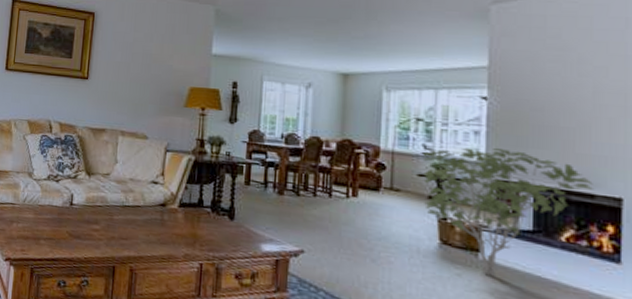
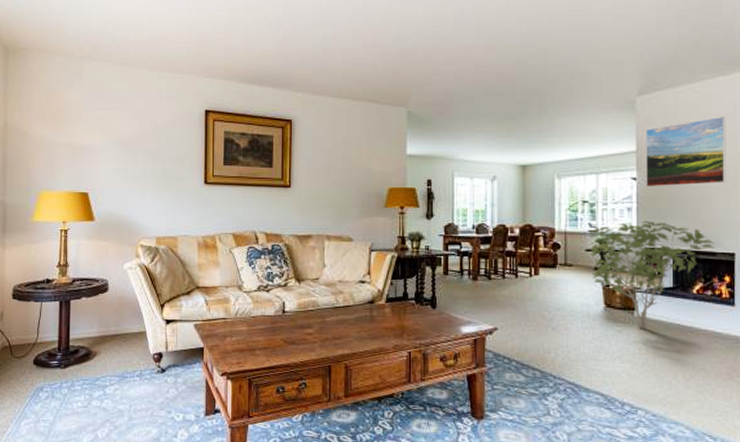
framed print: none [500,32,613,112] -> present [645,116,727,187]

